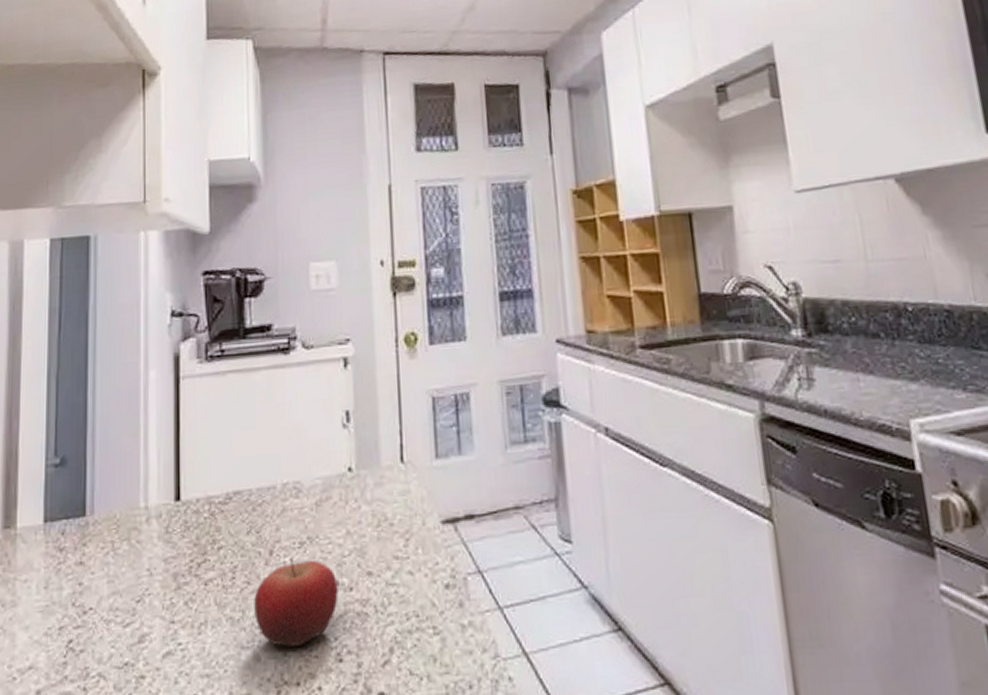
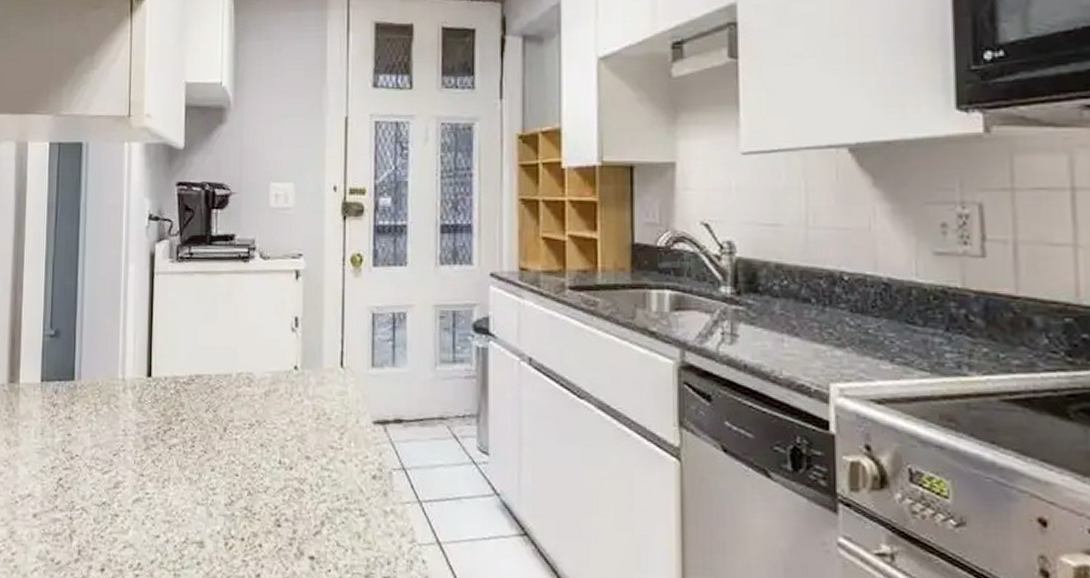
fruit: present [254,557,338,647] -> none [209,435,280,509]

